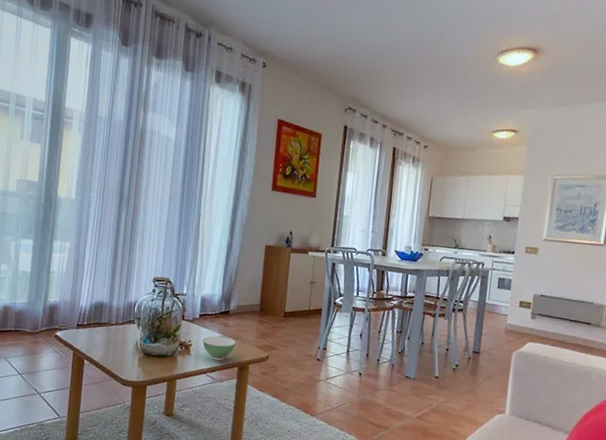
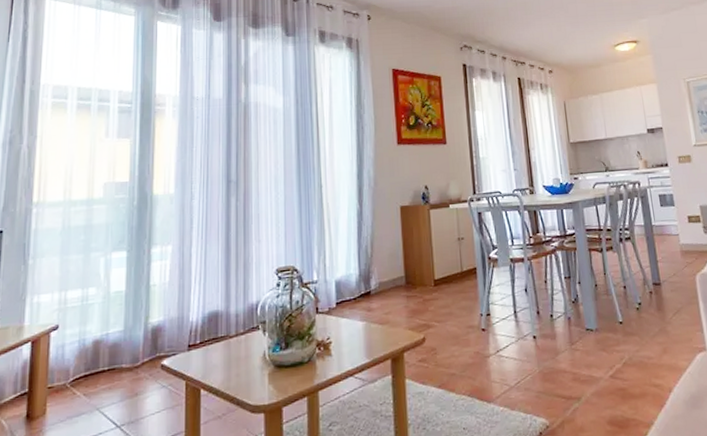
bowl: present [202,336,237,361] -> none [343,324,385,357]

